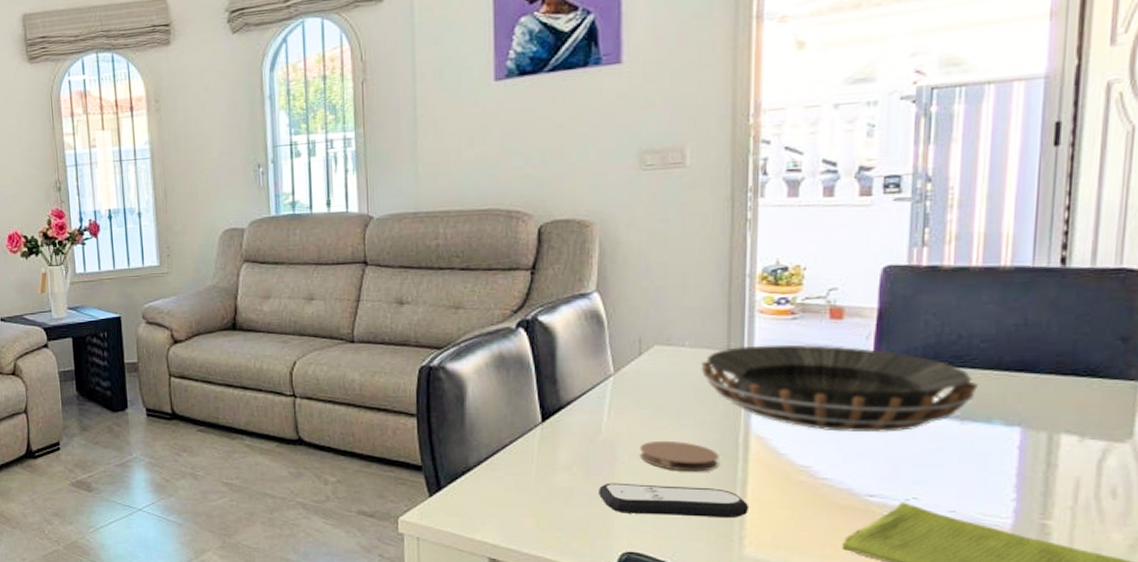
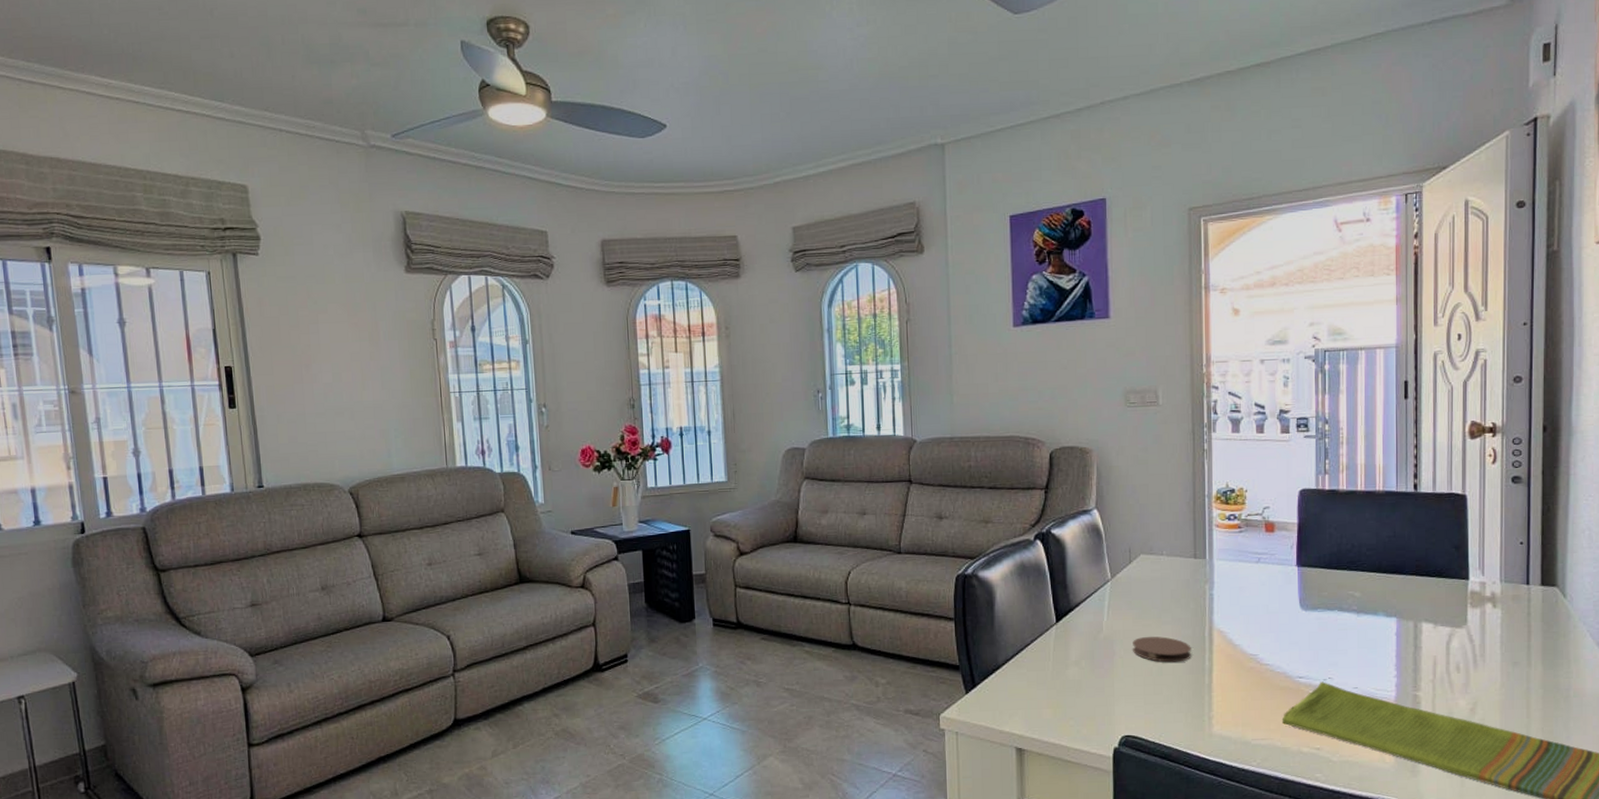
remote control: present [599,483,750,519] -> none [1102,674,1215,702]
decorative bowl: present [700,344,979,433] -> none [1175,553,1368,625]

